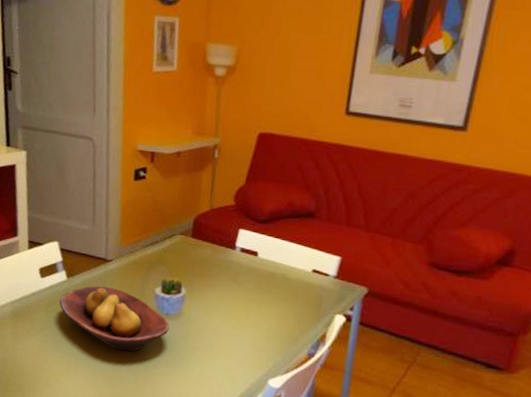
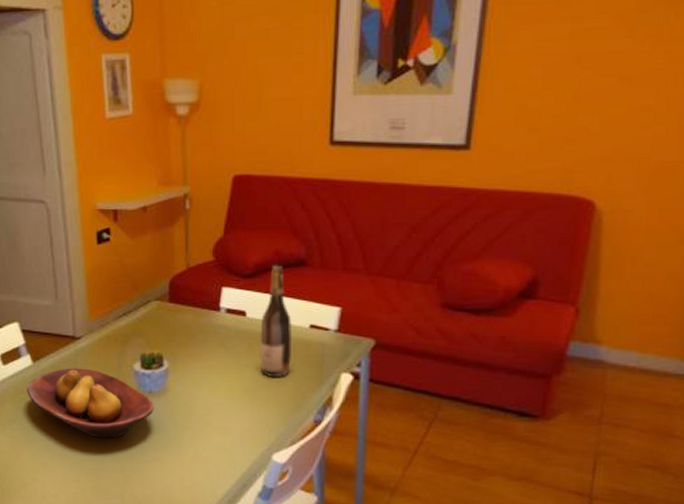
wine bottle: none [266,214,297,313] -> present [260,265,293,377]

